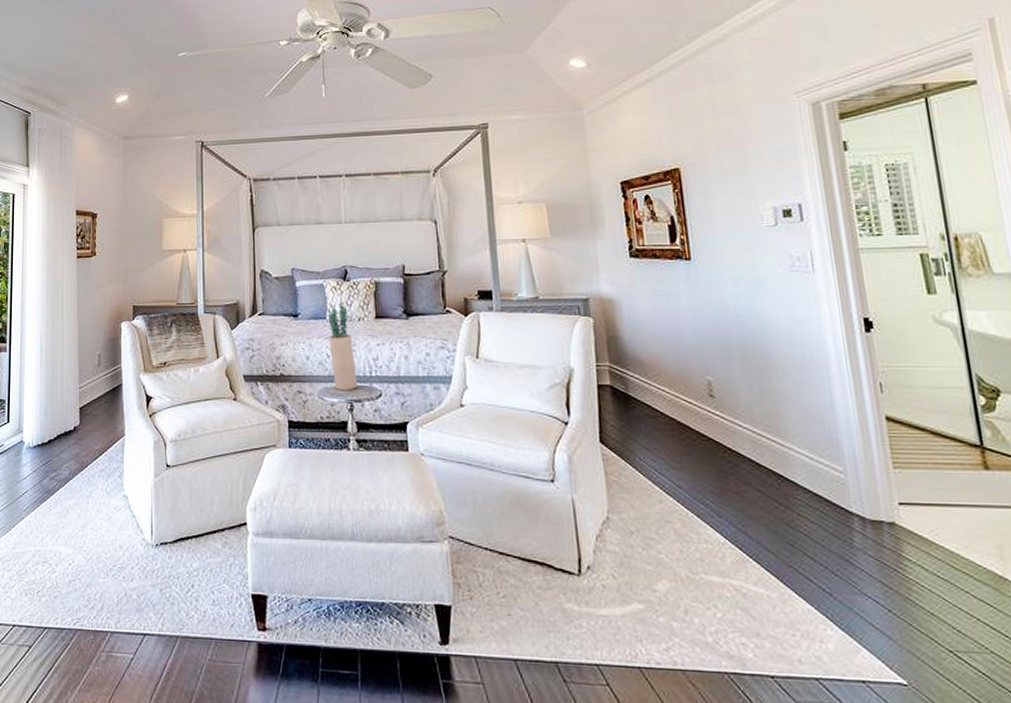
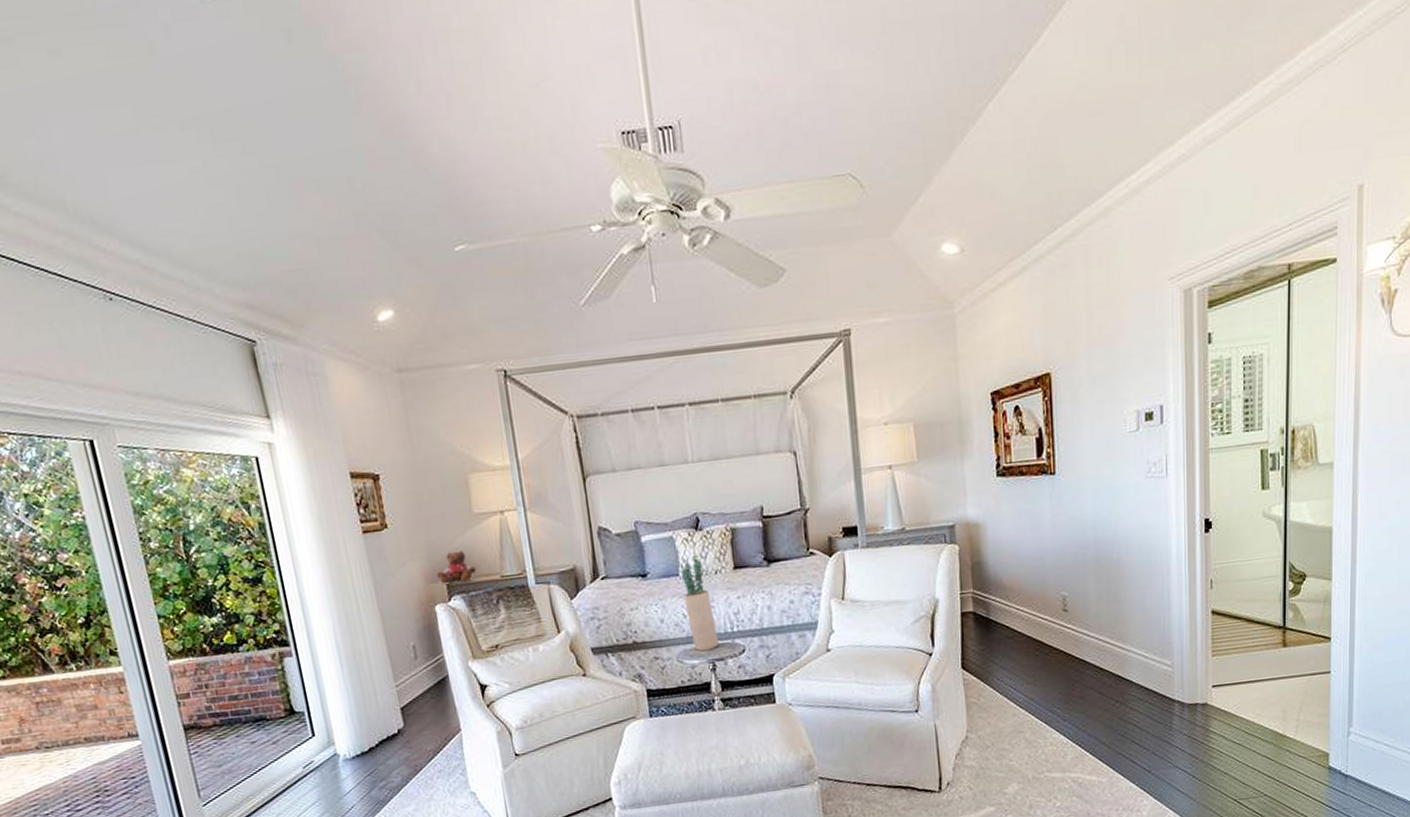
teddy bear: none [126,279,159,305] -> present [436,551,477,584]

